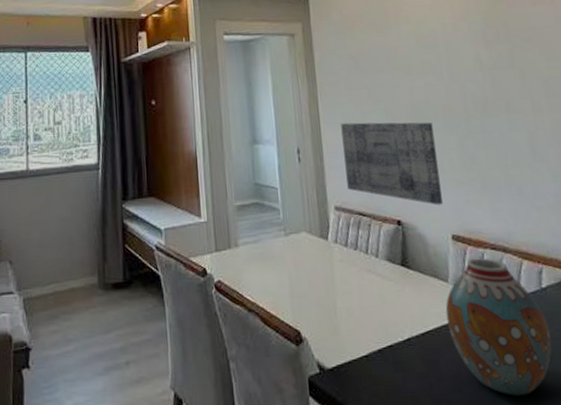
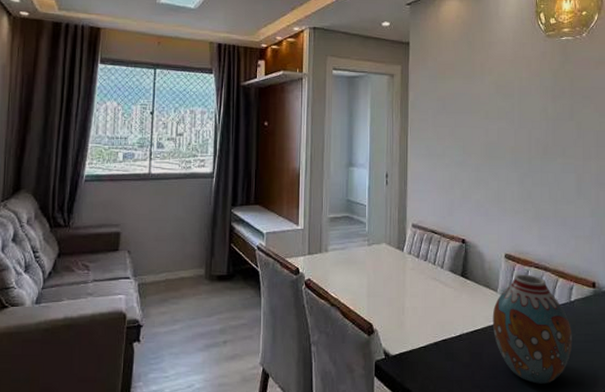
wall art: present [341,122,443,205] -> none [425,155,501,229]

